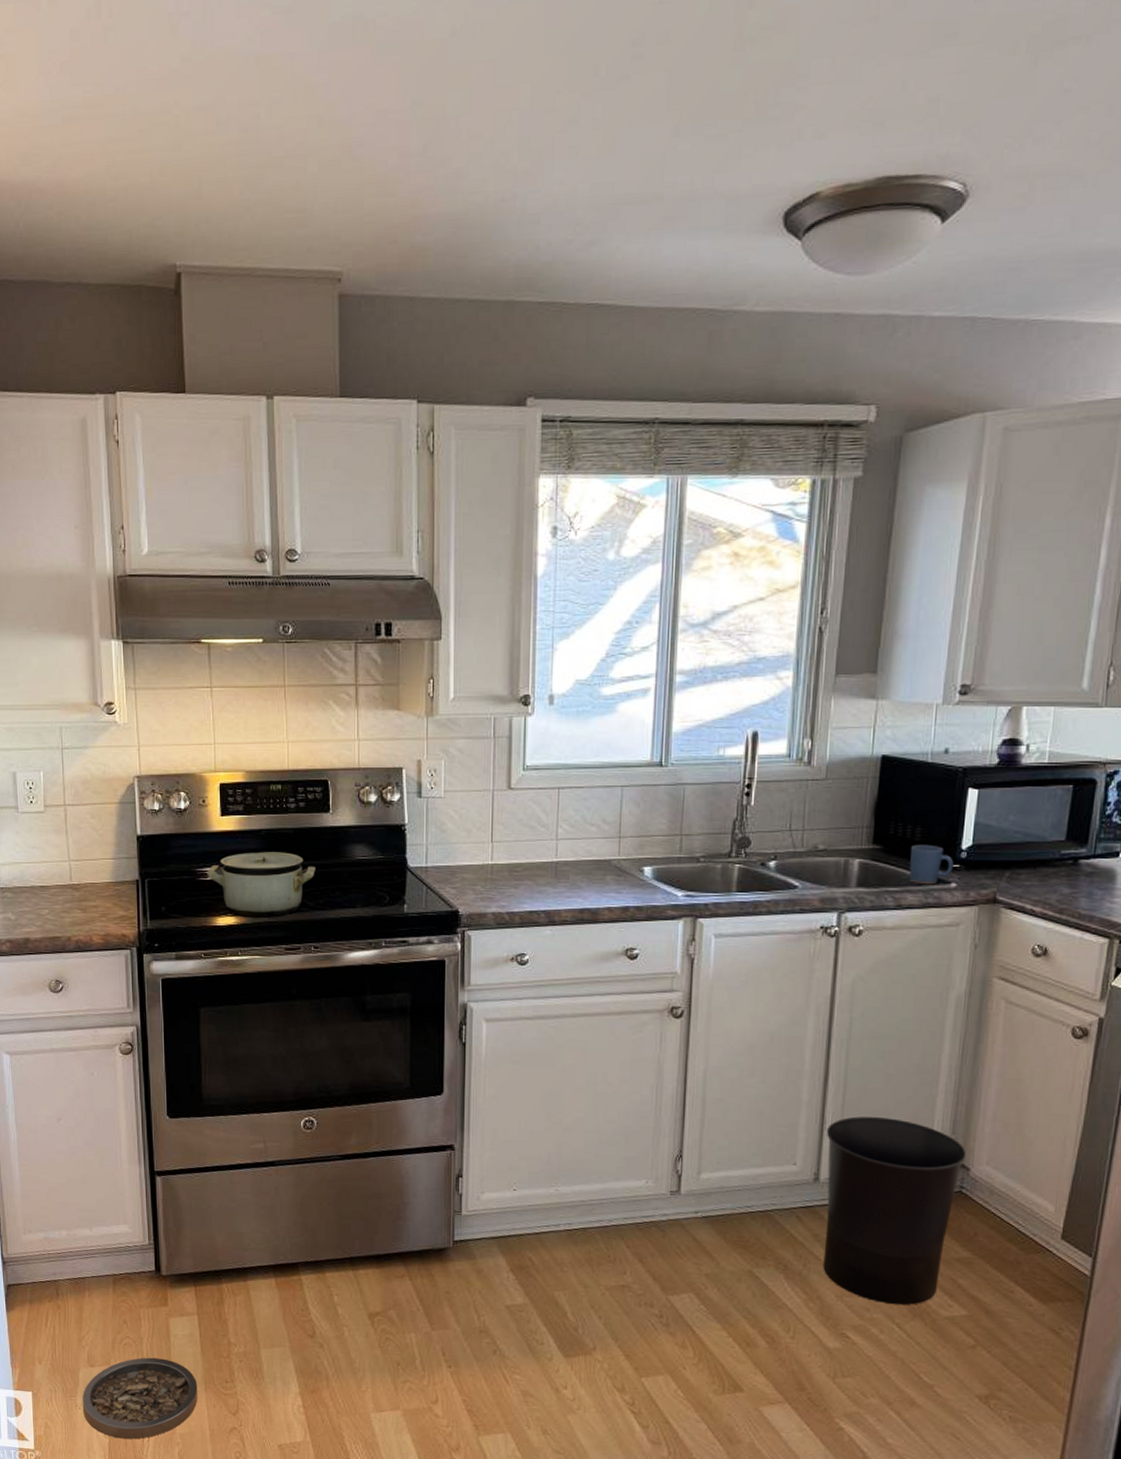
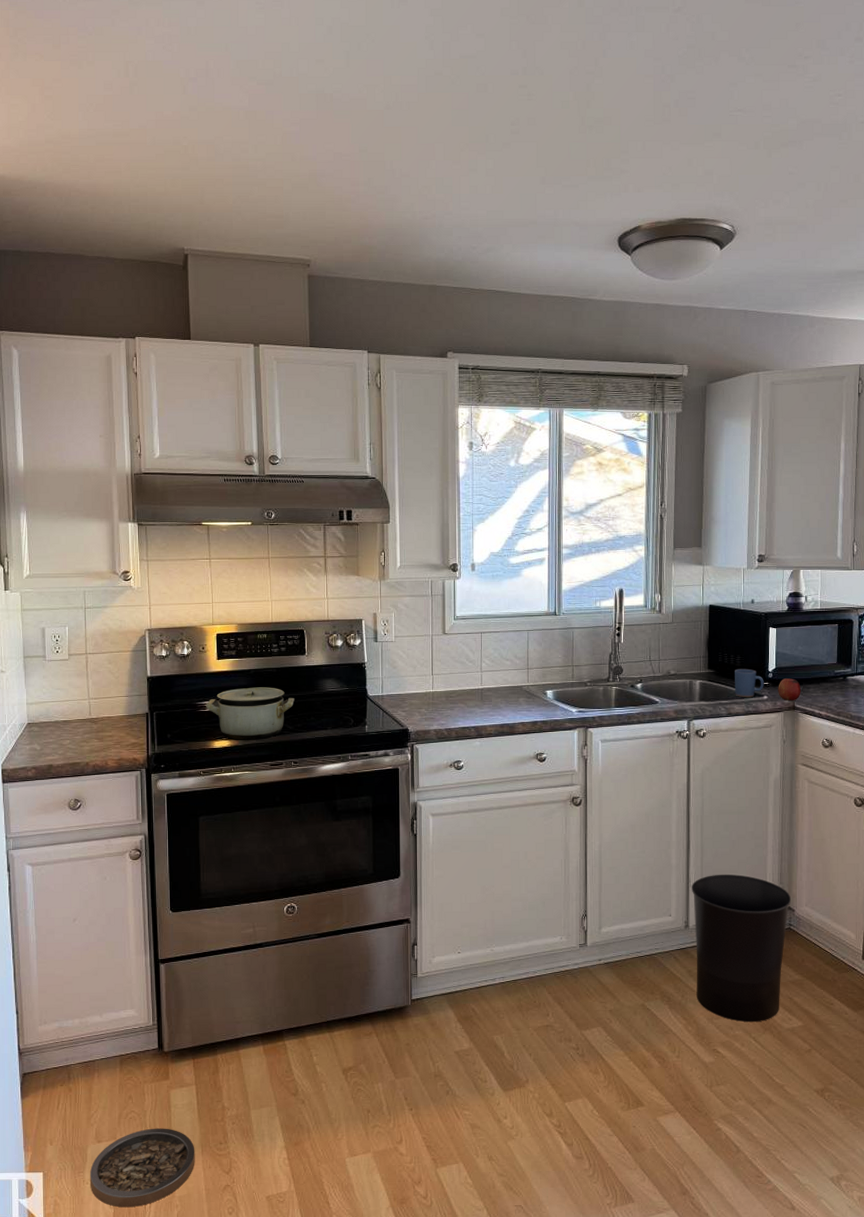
fruit: none [972,860,1008,890] -> present [778,678,801,700]

